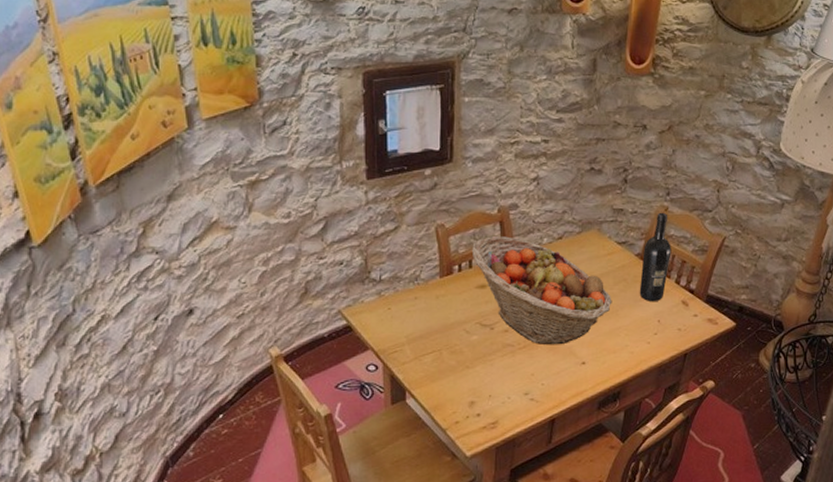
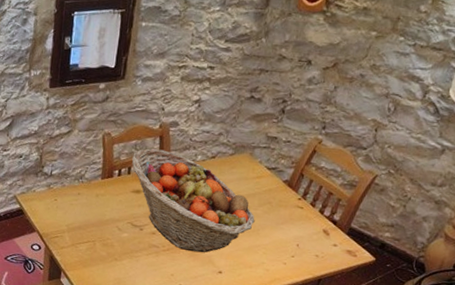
wine bottle: present [639,212,671,302] -> none [282,144,321,227]

